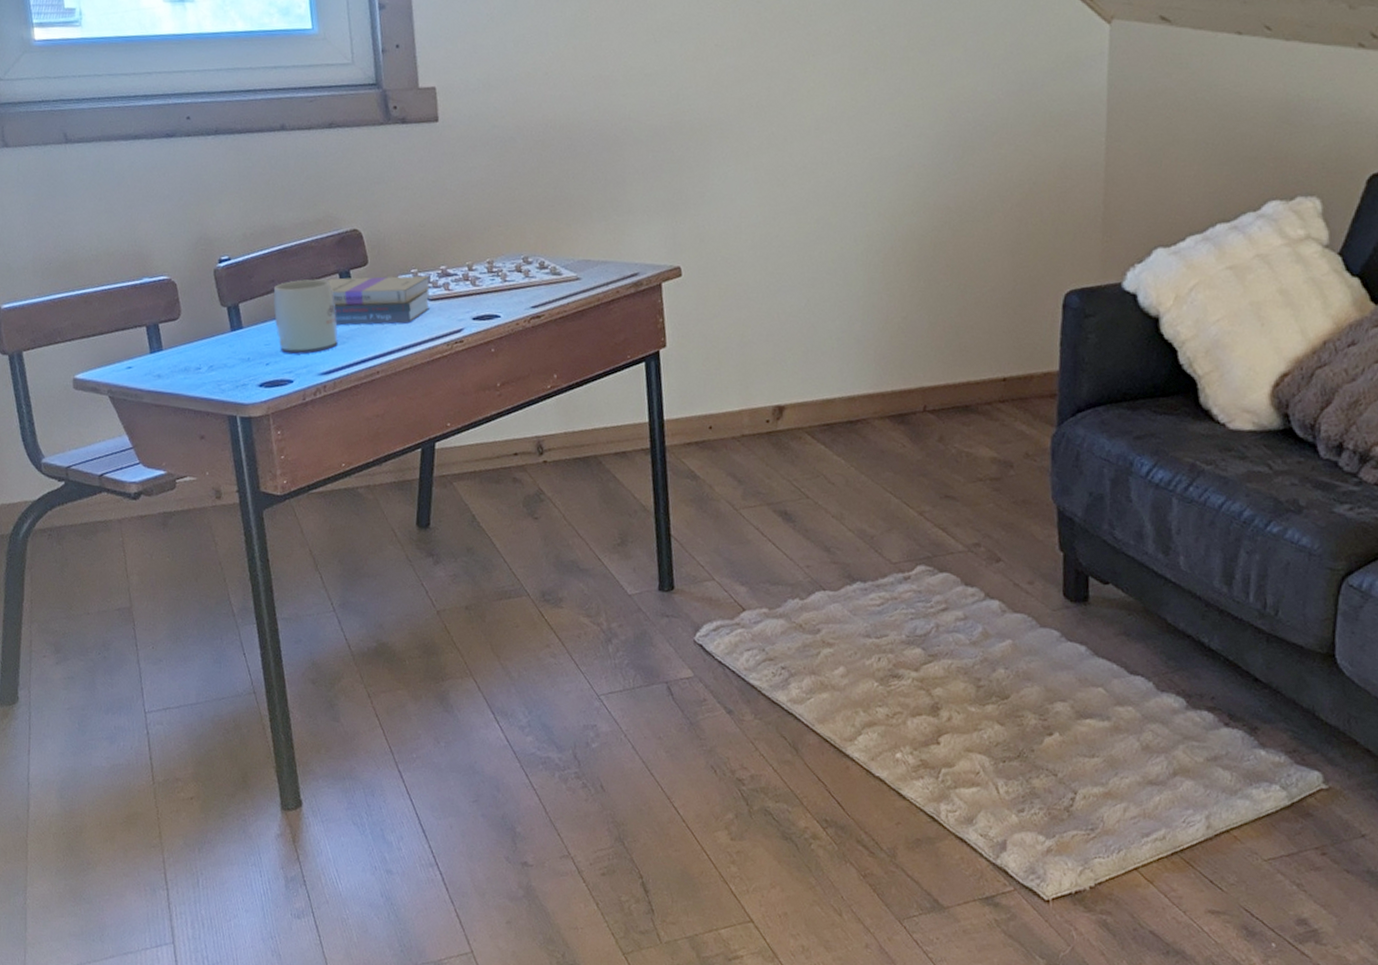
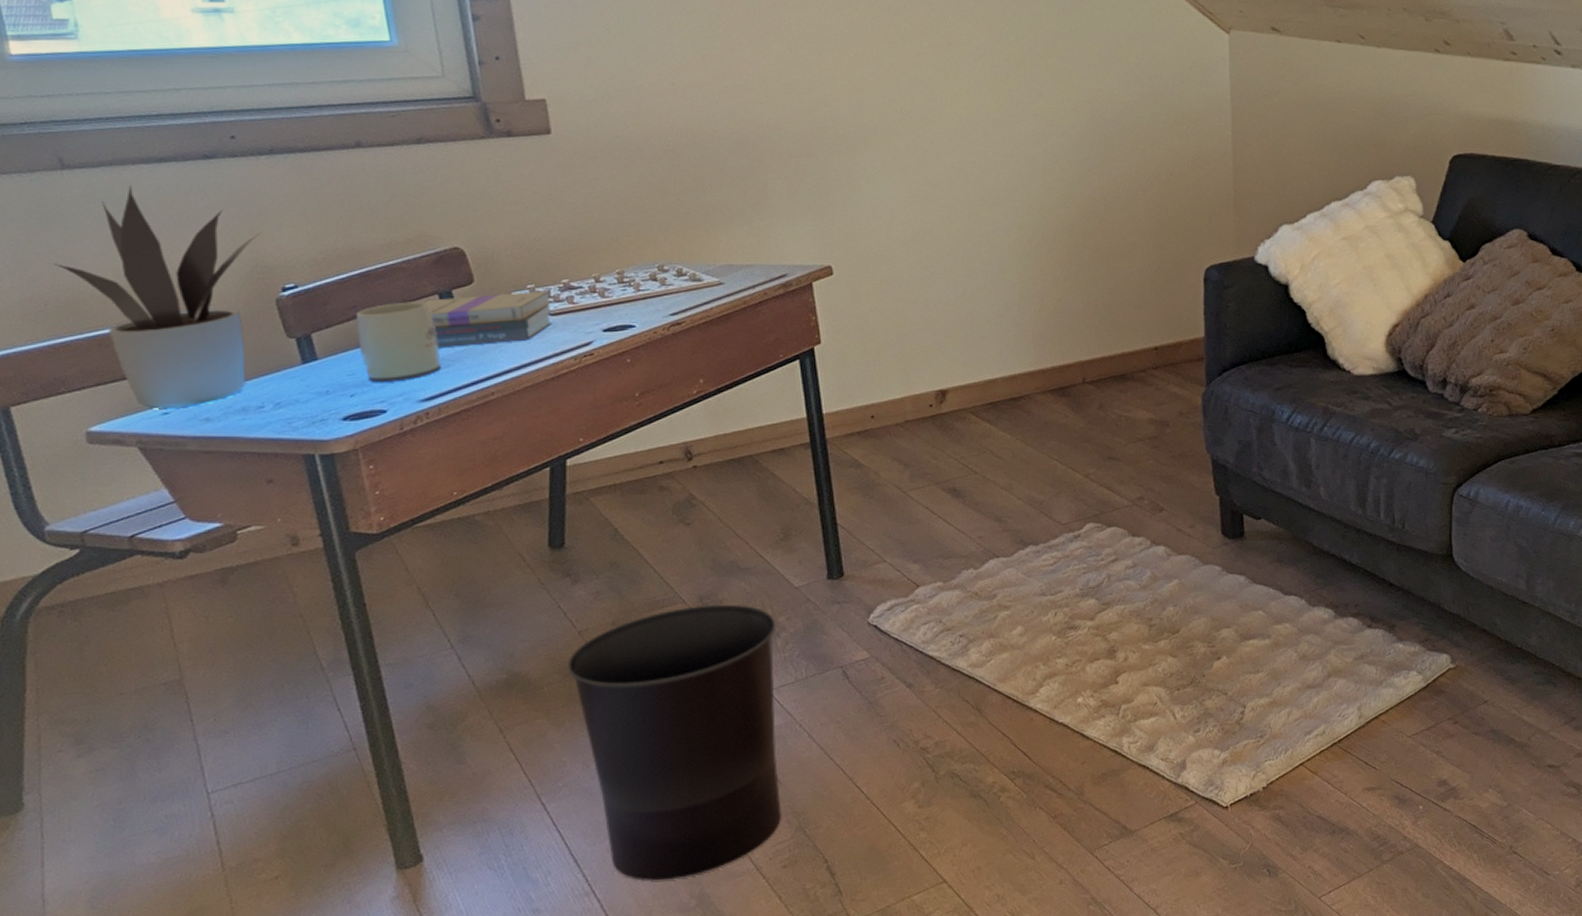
potted plant: none [57,160,207,364] -> present [54,186,263,410]
waste bin: none [426,600,610,867] -> present [567,604,781,880]

